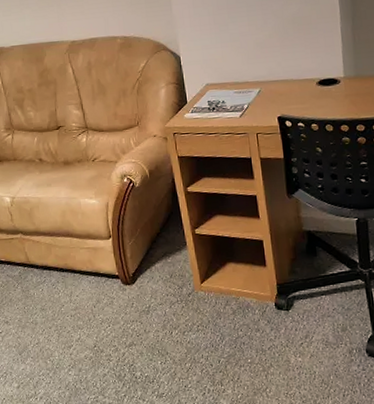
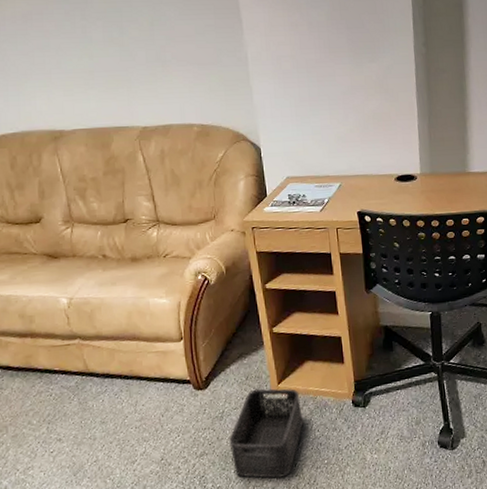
storage bin: none [155,286,226,373] -> present [229,388,303,478]

